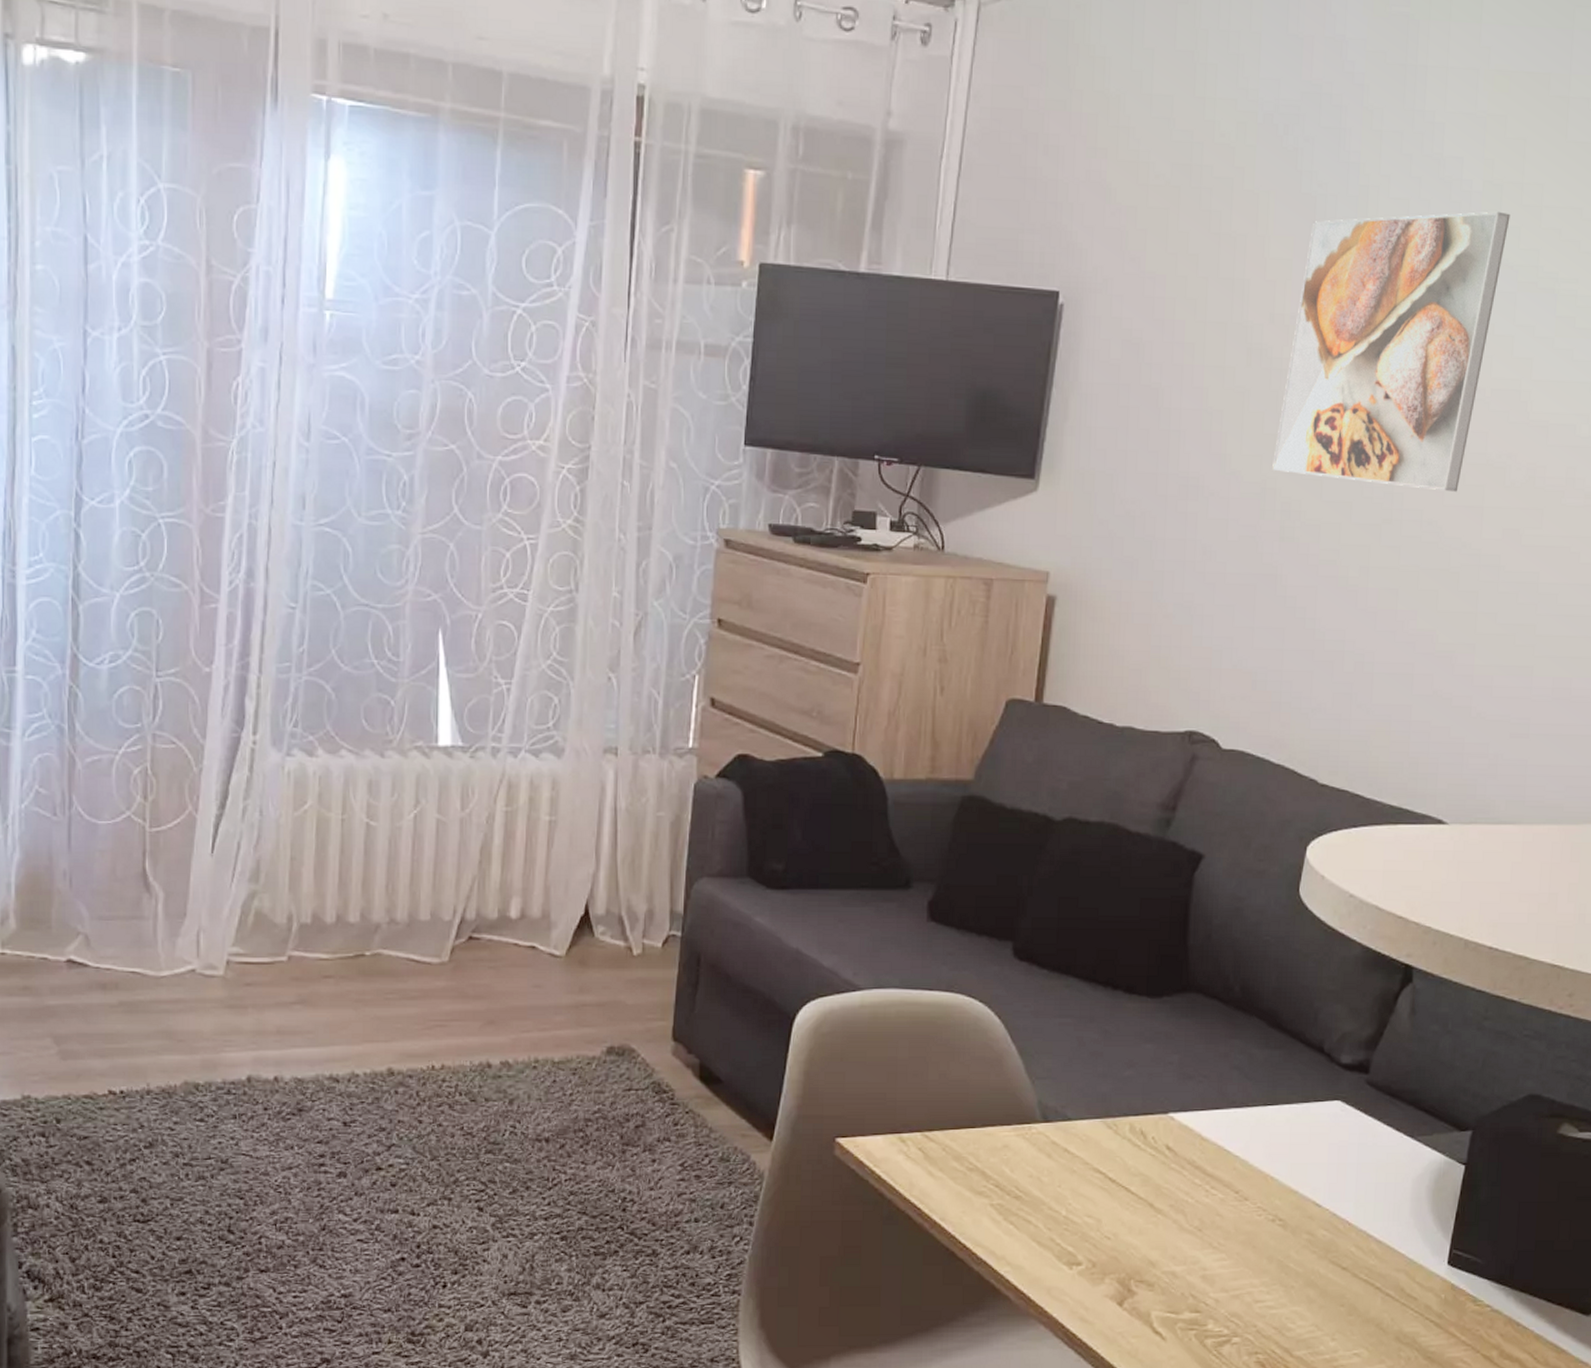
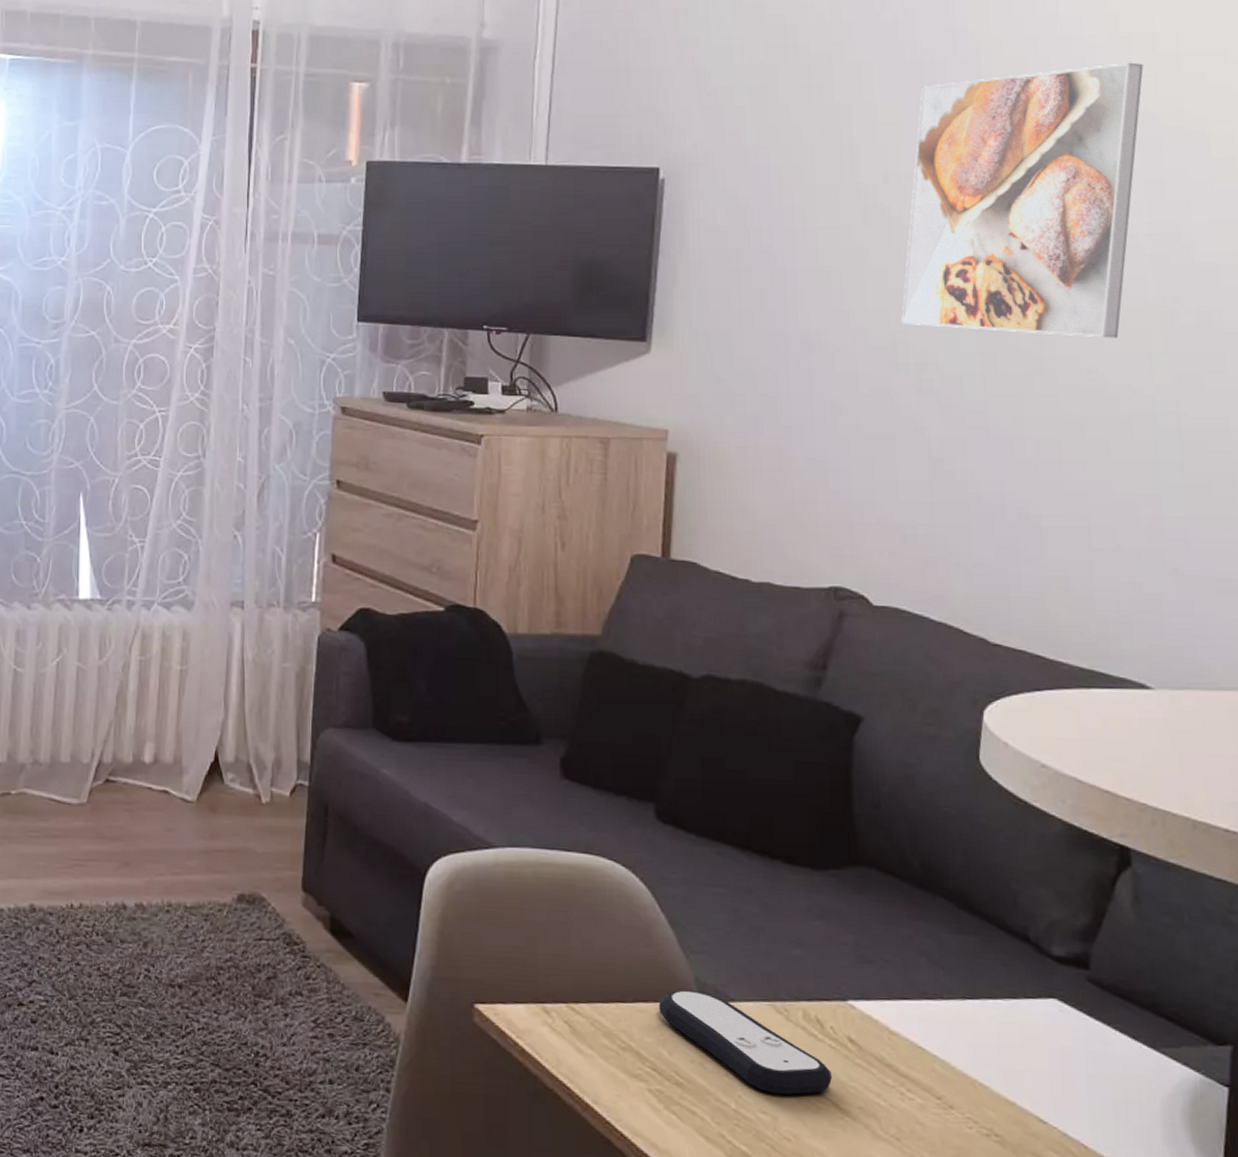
remote control: none [1005,1113,1150,1200] -> present [659,990,832,1095]

